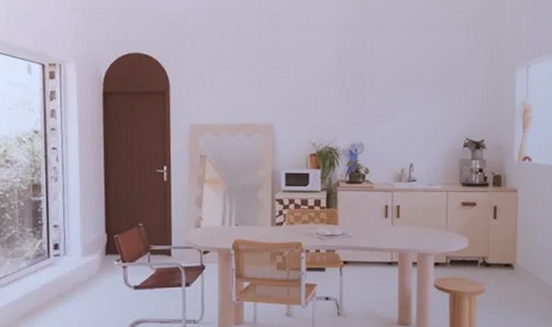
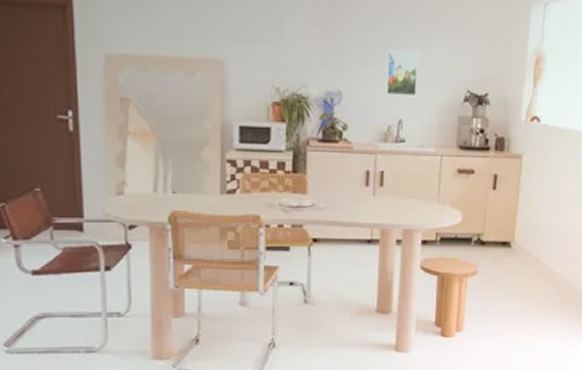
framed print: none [399,109,425,145] -> present [386,49,419,97]

